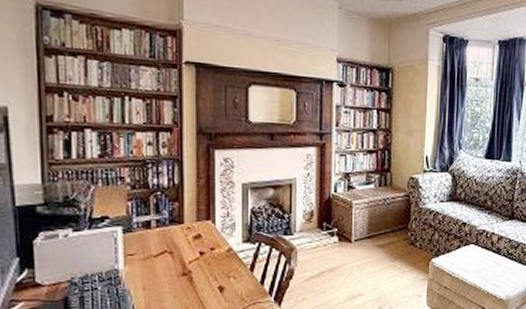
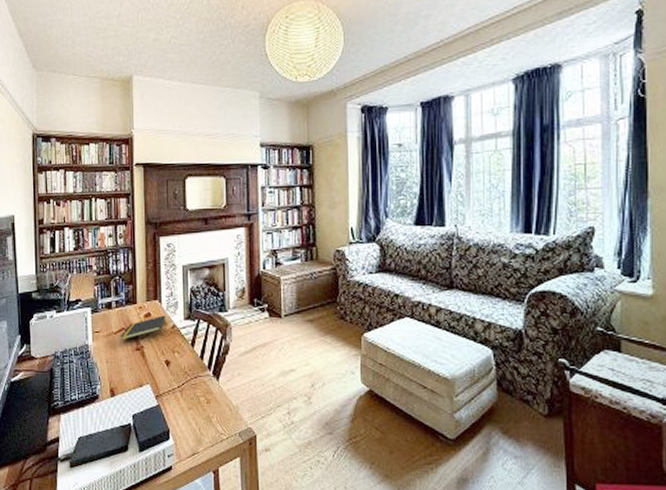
notepad: none [162,237,221,265] -> present [121,315,166,341]

